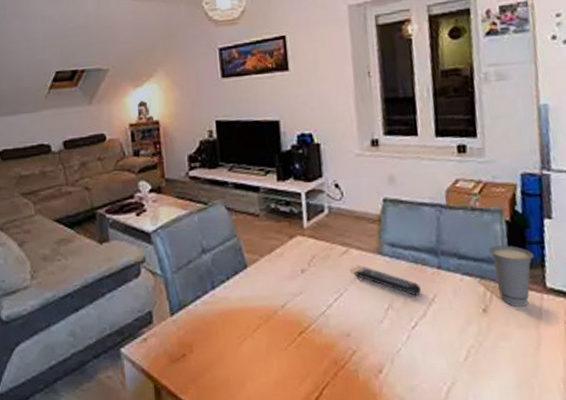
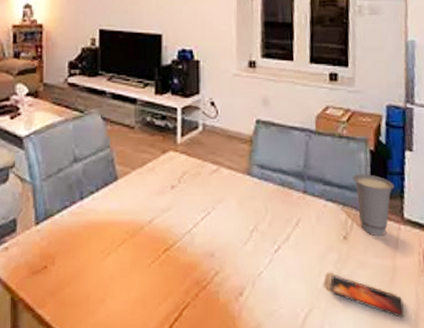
remote control: present [353,267,421,296] -> none [222,187,286,219]
smartphone: none [471,347,554,387] -> present [329,275,405,318]

